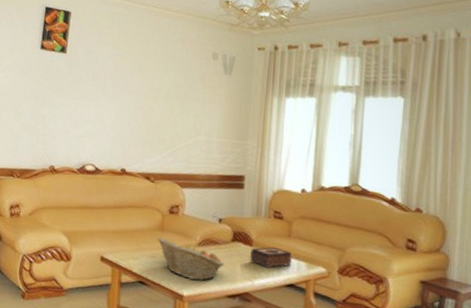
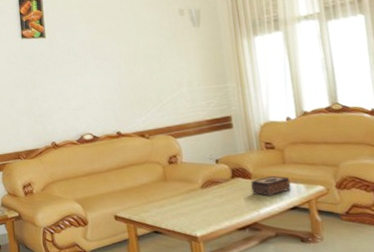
fruit basket: present [157,237,225,281] -> none [162,188,229,220]

